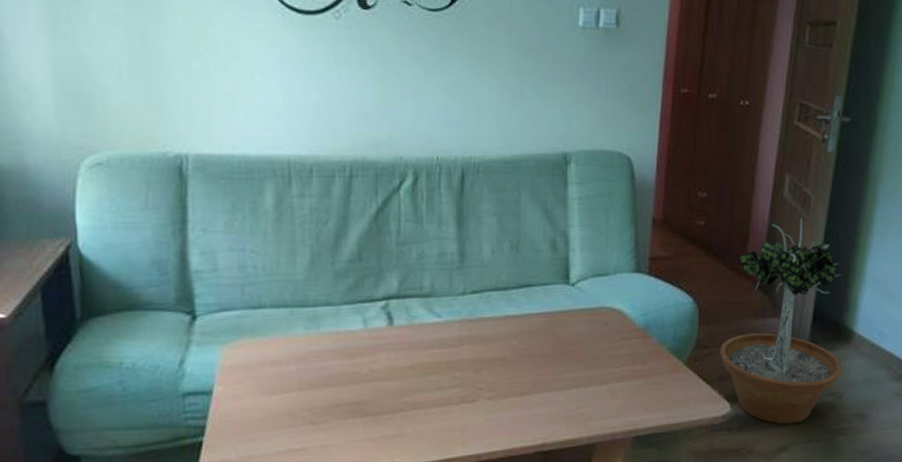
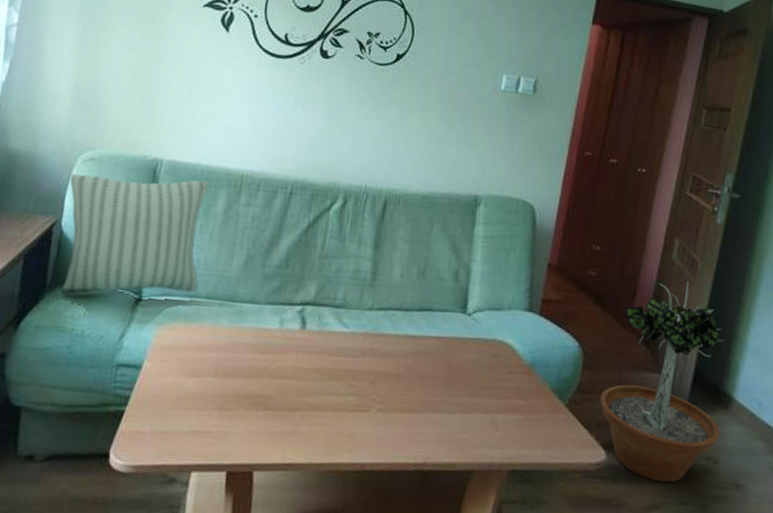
pillow: none [76,173,261,327] -> present [60,173,208,296]

